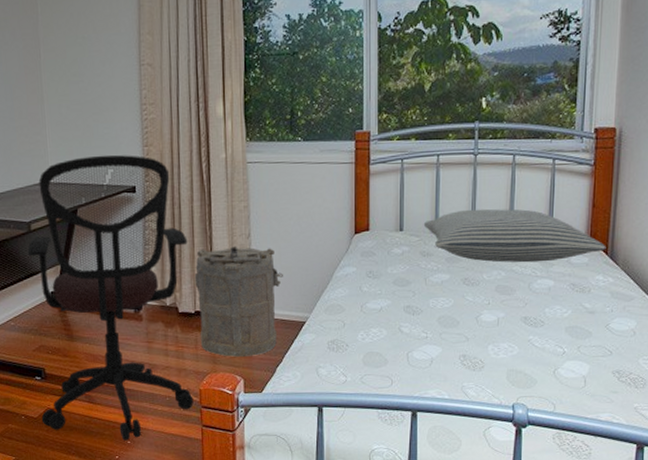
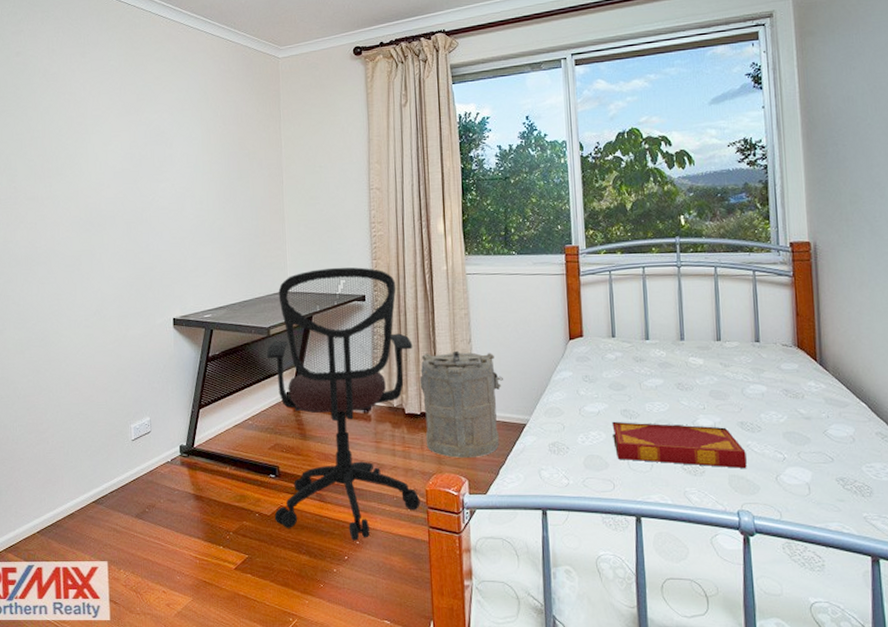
hardback book: none [394,318,527,363] -> present [612,422,747,468]
pillow: present [423,209,606,263] -> none [634,317,815,369]

